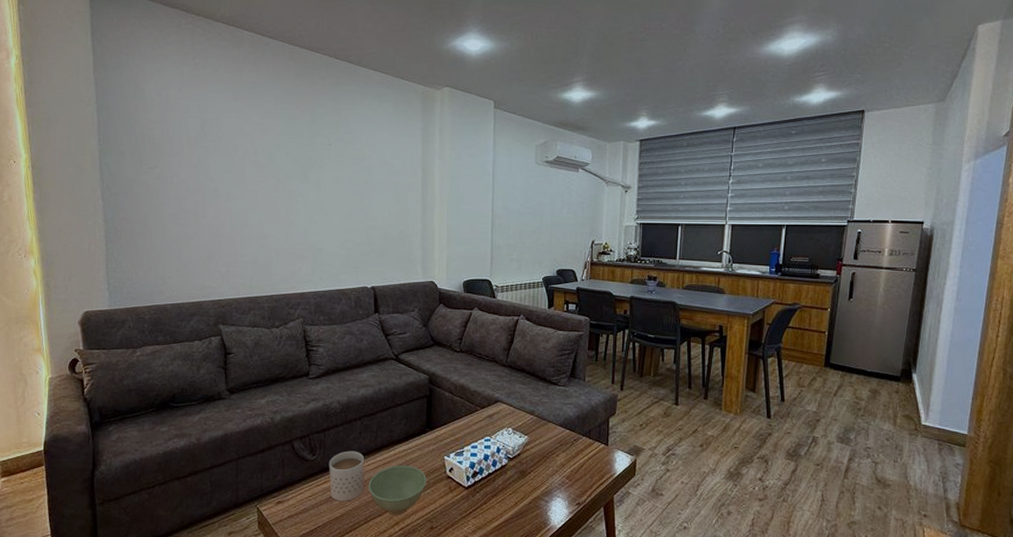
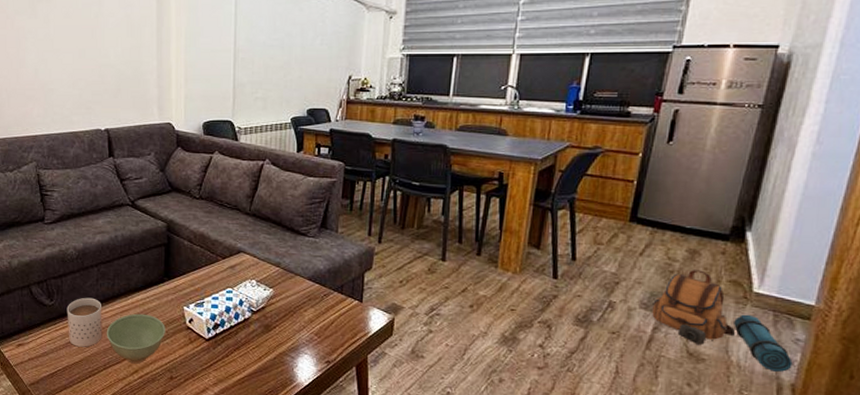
backpack: none [847,407,956,493] -> present [652,270,793,372]

